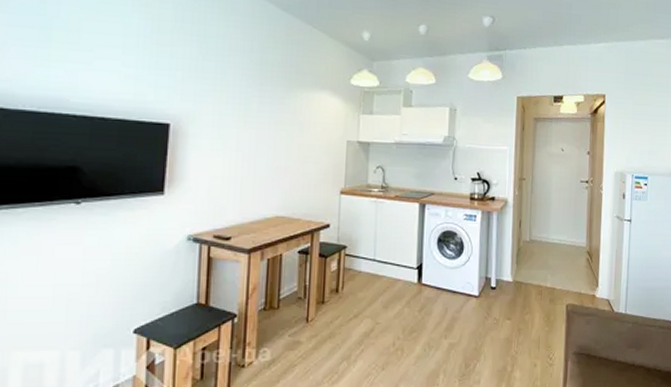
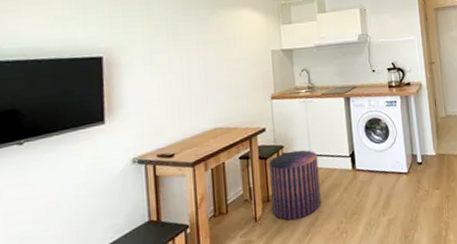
pouf: none [326,253,382,328] -> present [269,150,321,221]

